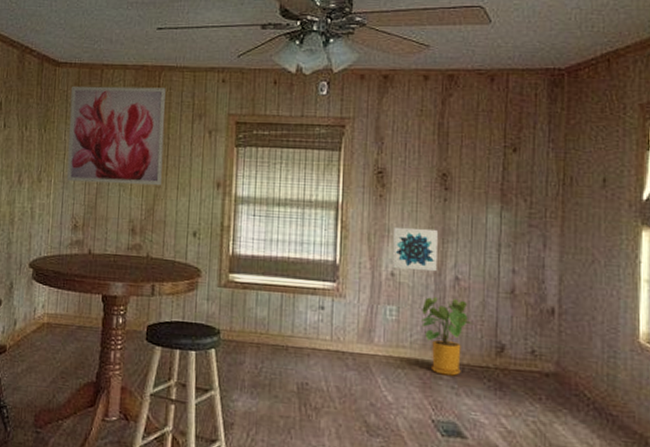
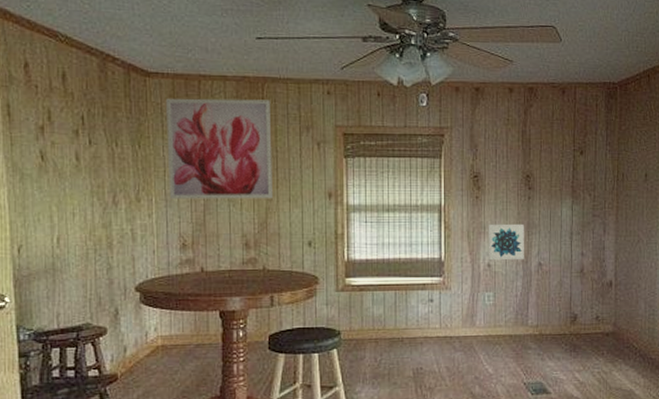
house plant: present [421,296,473,376] -> none [513,280,553,345]

